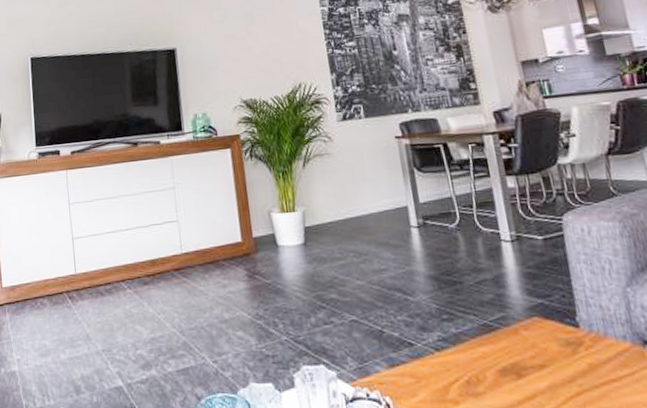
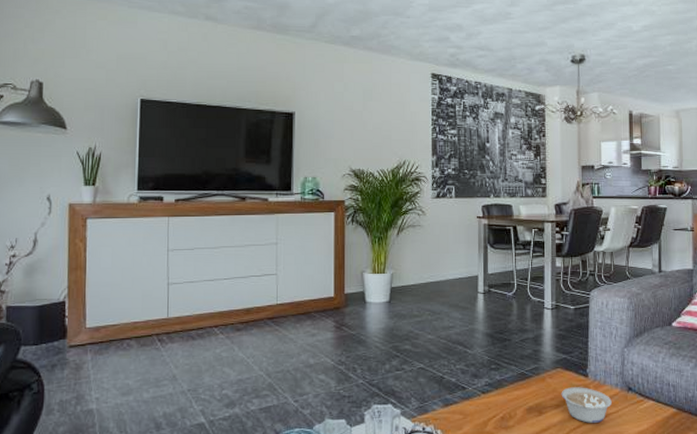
legume: none [544,341,622,389] -> present [561,387,612,423]

